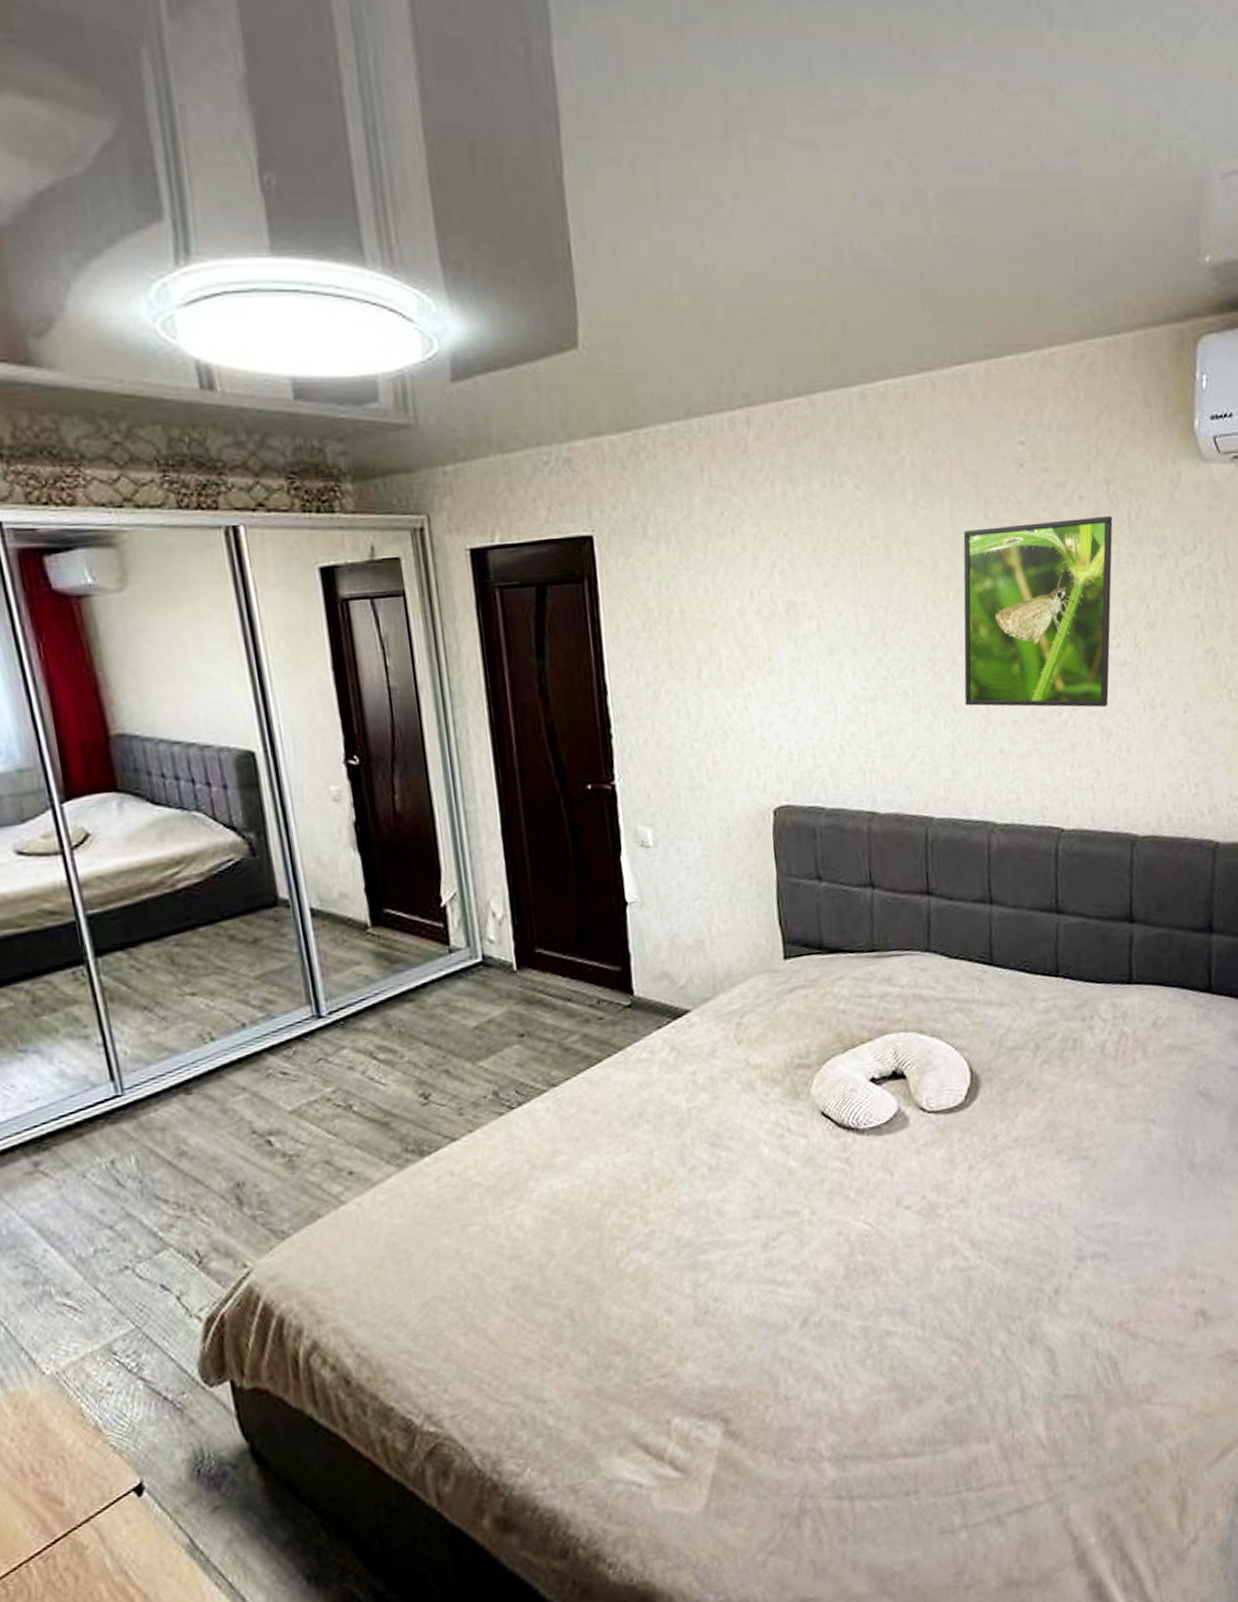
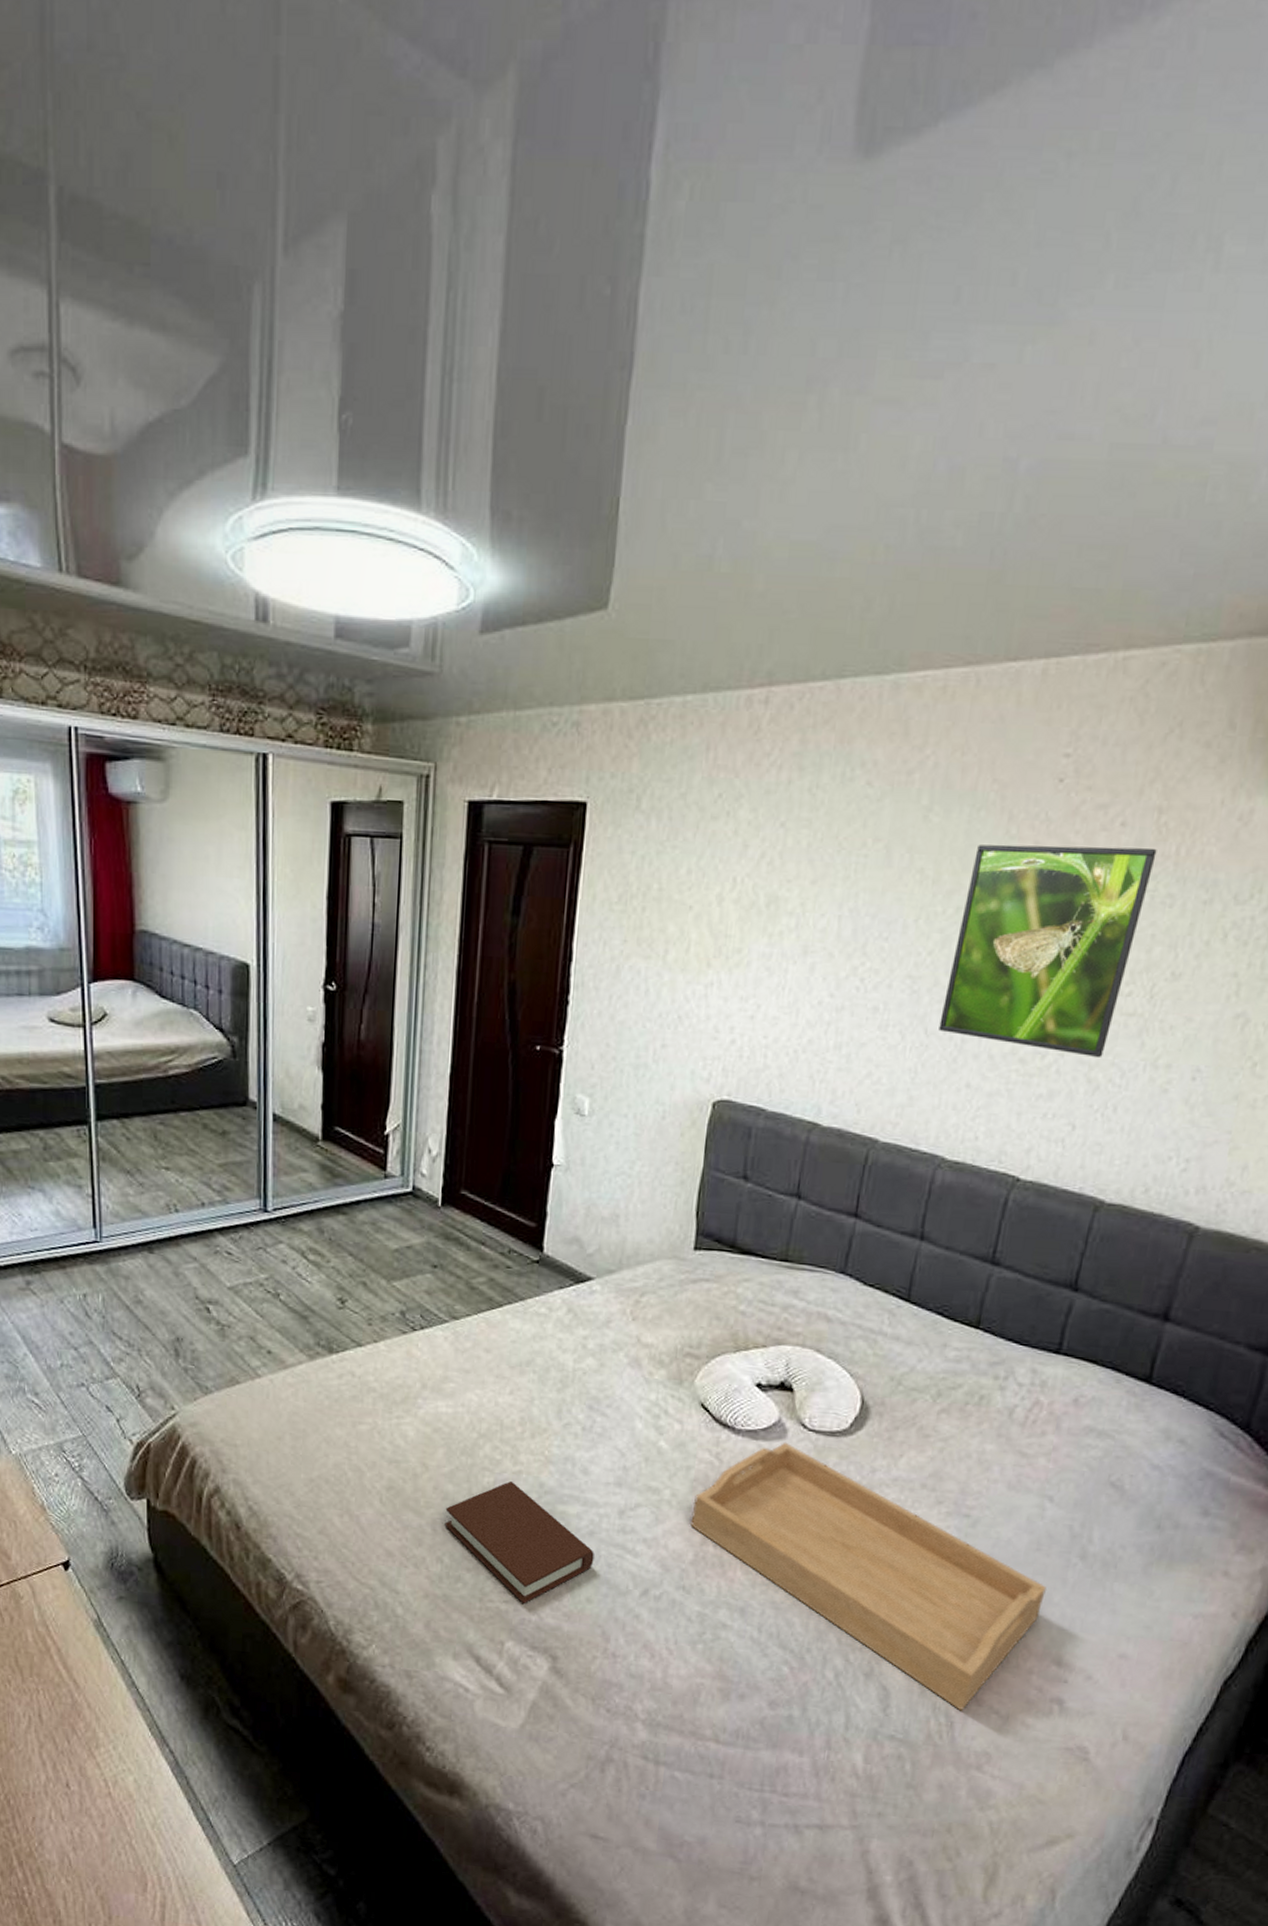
book: none [580,1244,747,1372] -> present [444,1481,594,1604]
serving tray: none [833,1130,1169,1350] -> present [690,1442,1046,1711]

